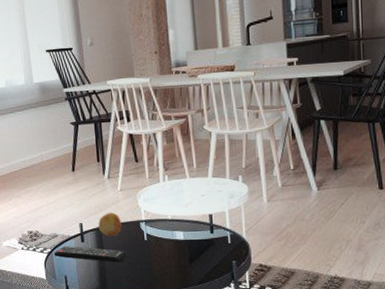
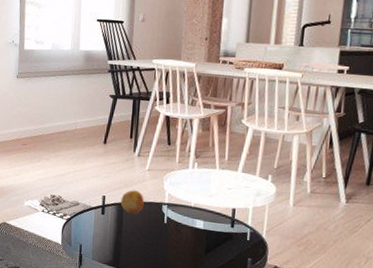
remote control: present [54,246,126,263] -> none [73,215,144,241]

